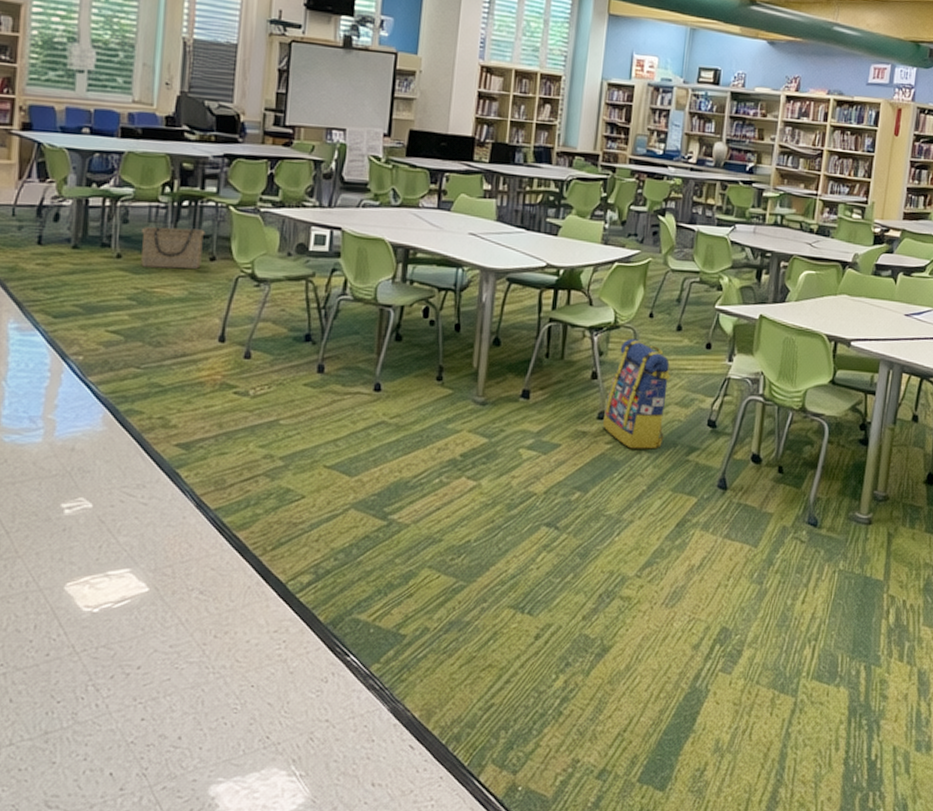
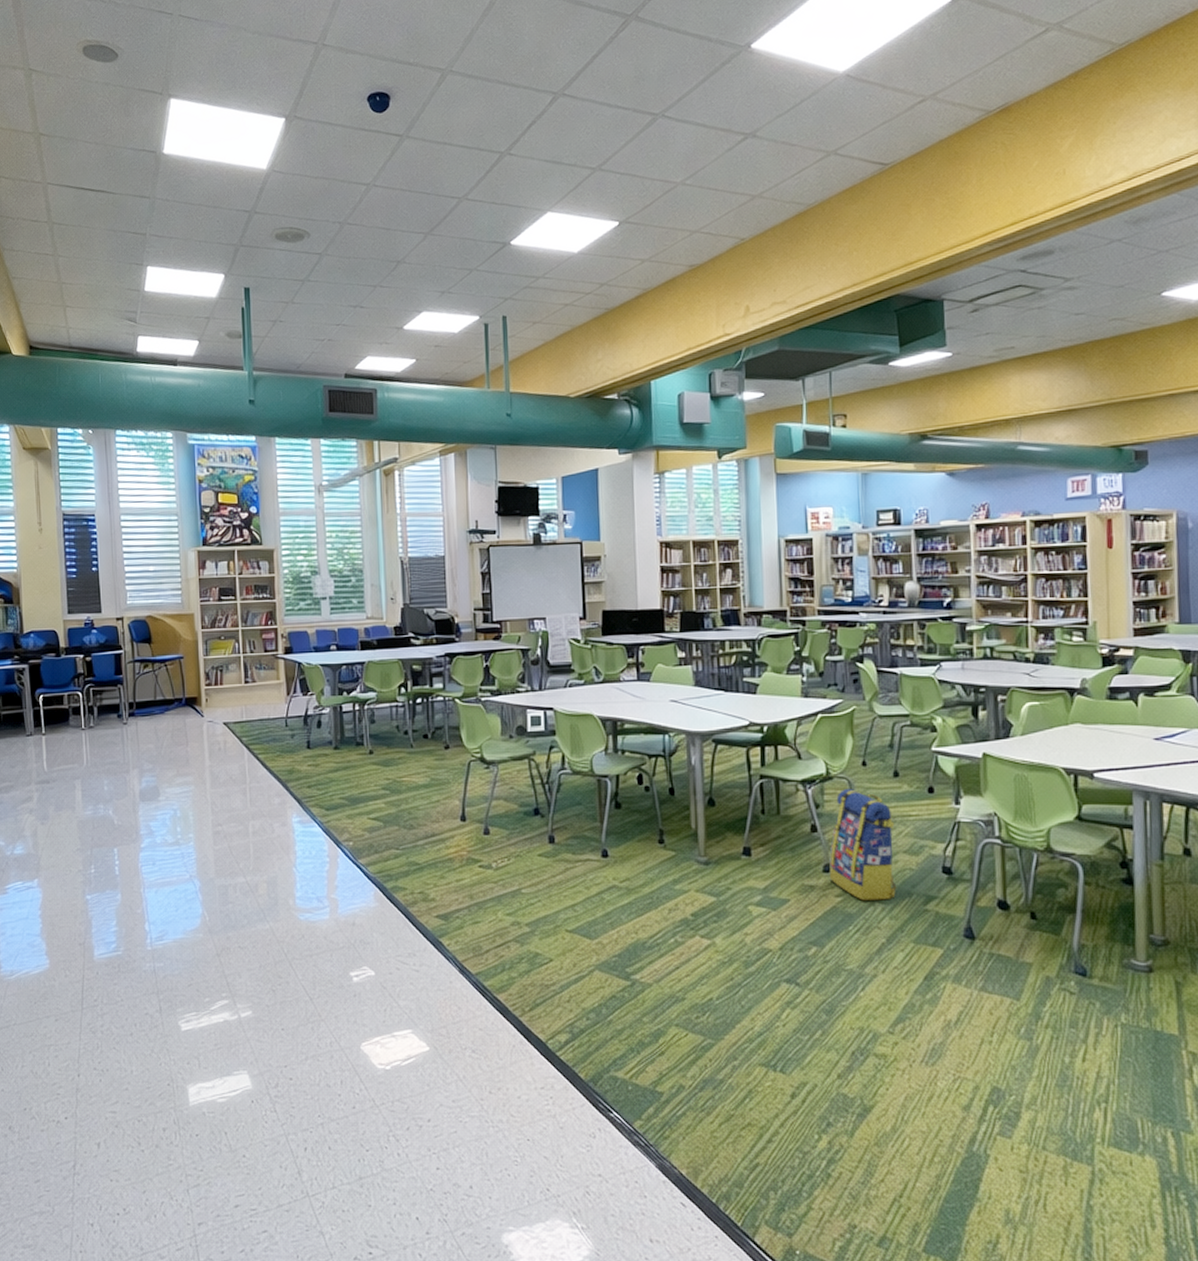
basket: present [141,227,206,270] -> none [387,722,438,760]

